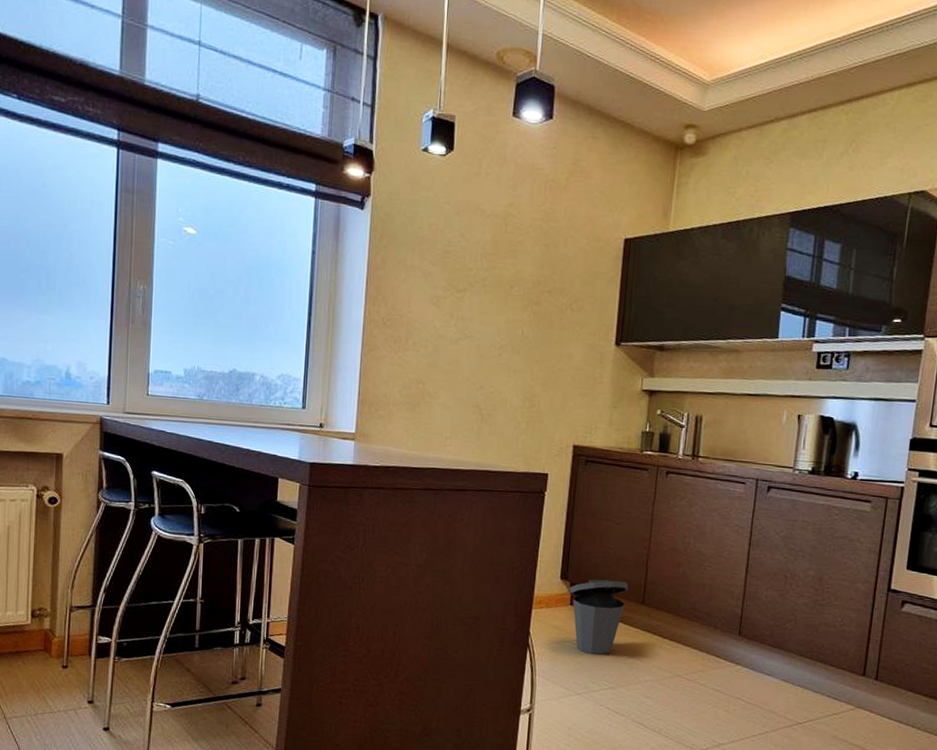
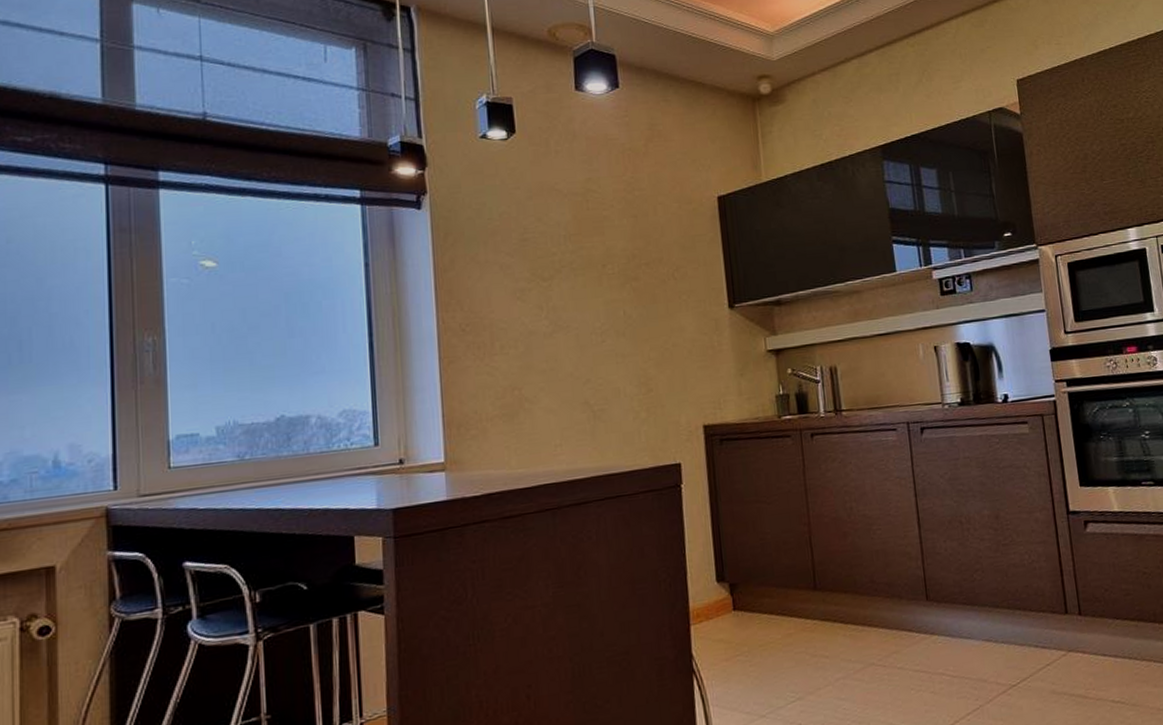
trash can: present [569,579,629,655] -> none [729,568,796,664]

